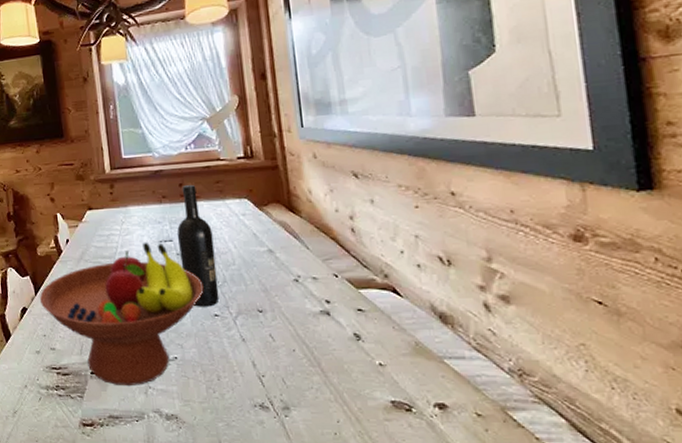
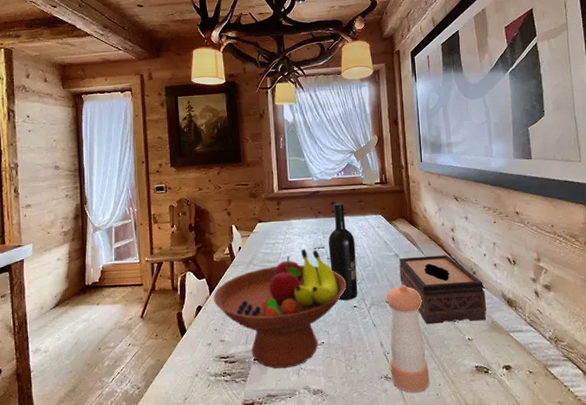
pepper shaker: none [257,289,324,429] -> present [386,285,430,393]
tissue box: none [274,251,406,342] -> present [399,255,486,325]

